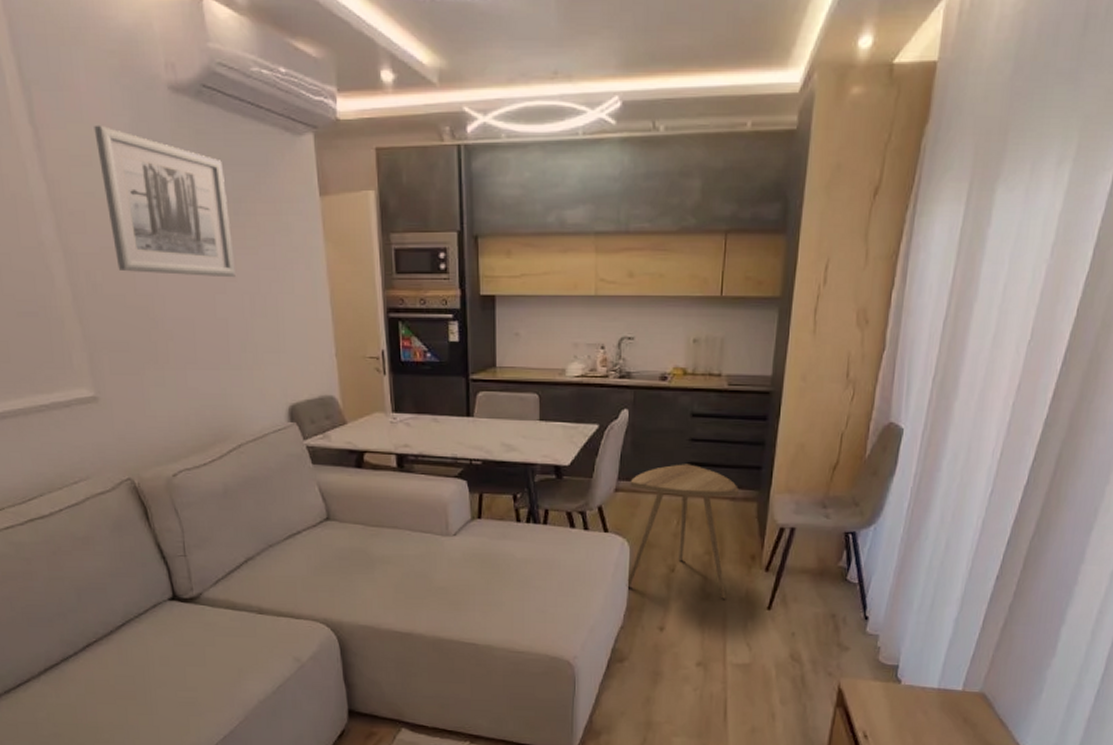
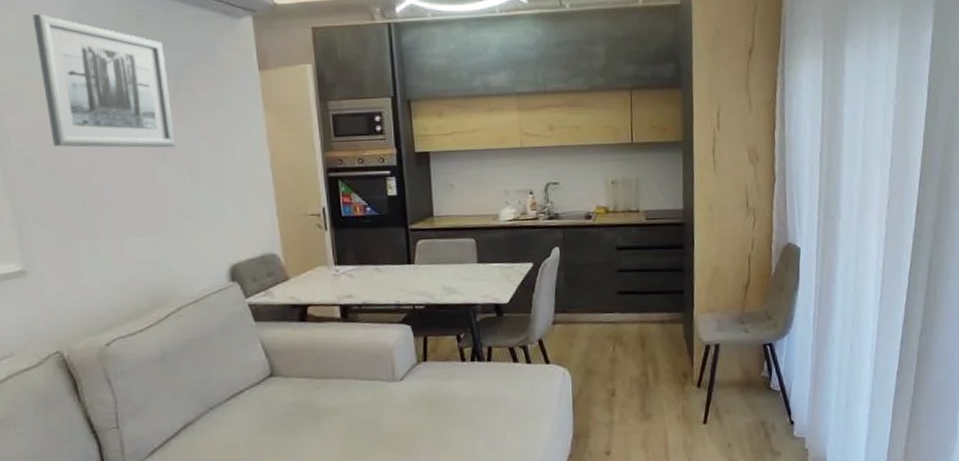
side table: present [626,464,739,599] -> none [566,293,665,418]

